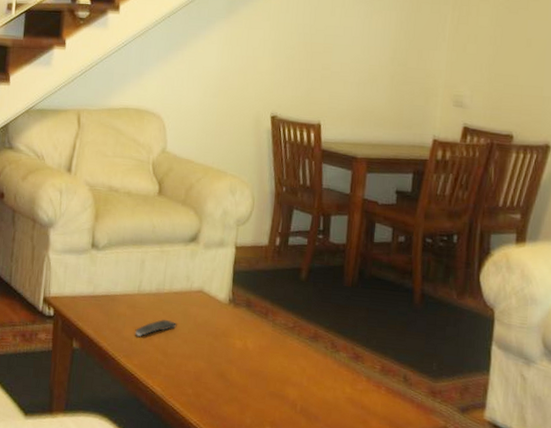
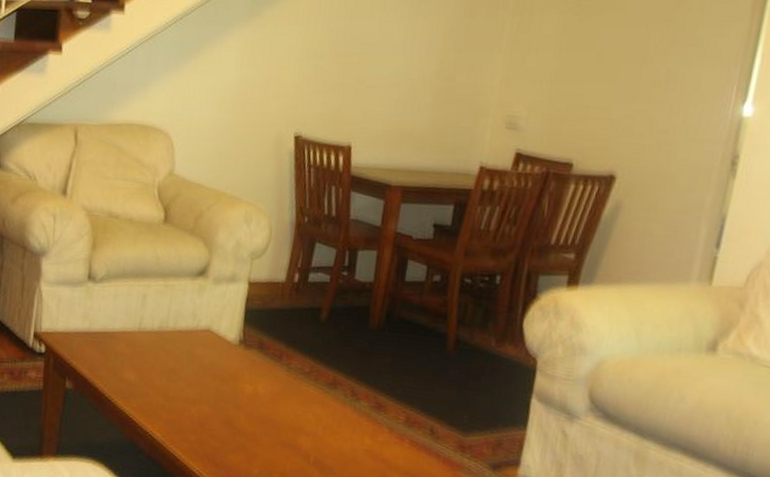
remote control: present [135,319,176,337] -> none [134,359,180,378]

